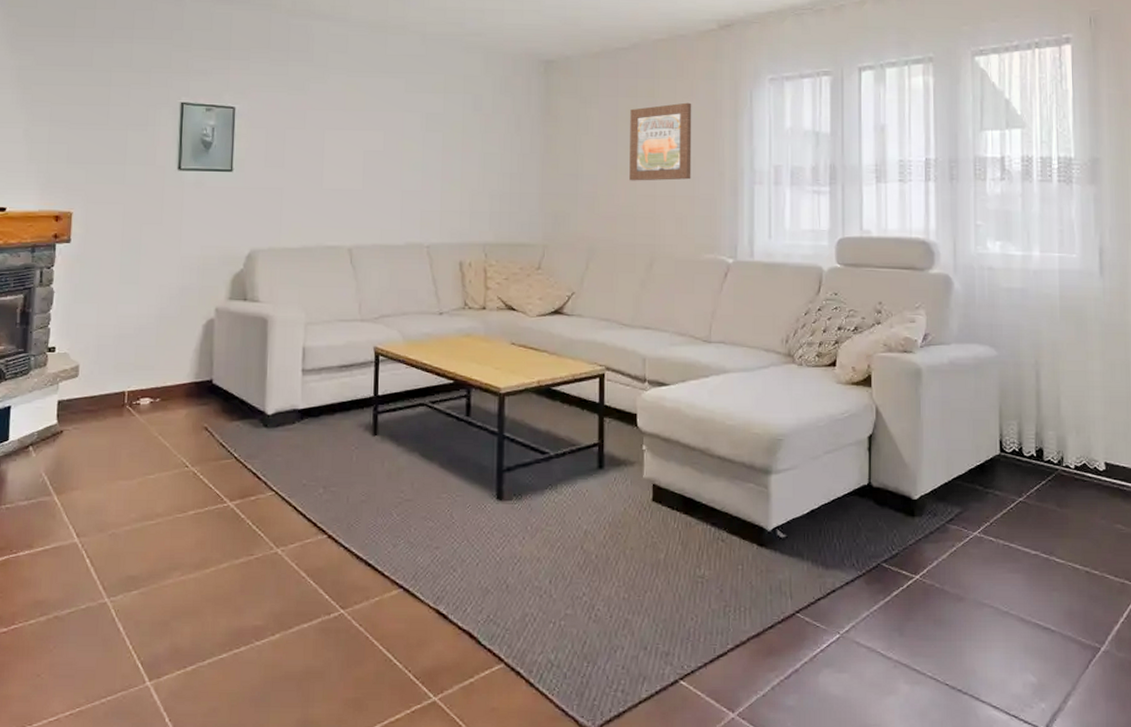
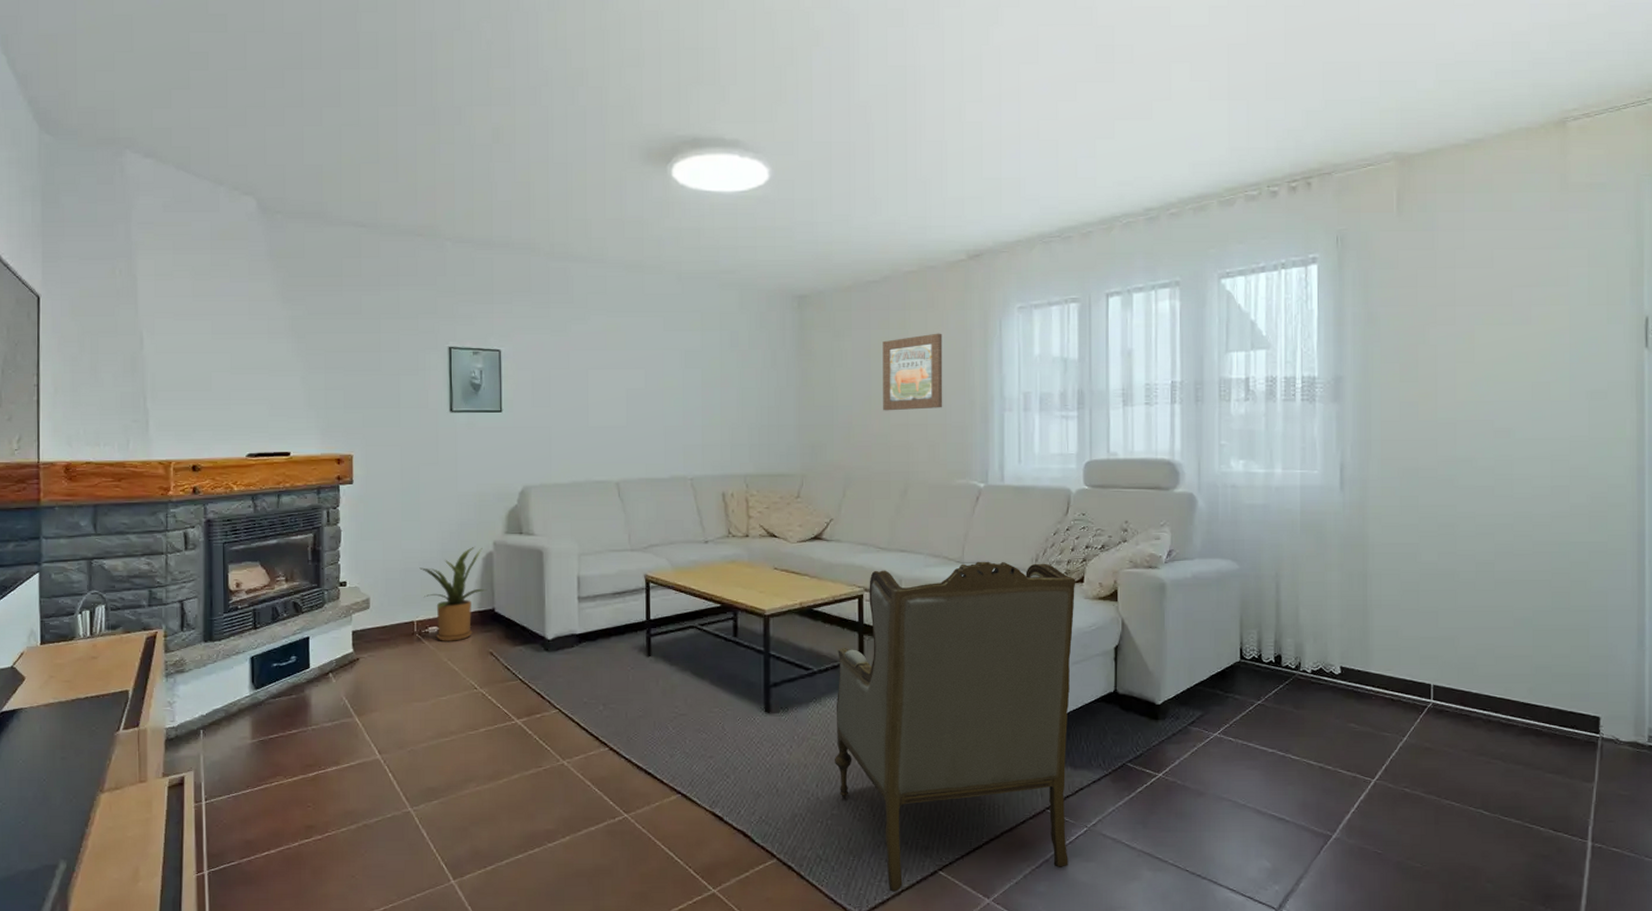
house plant: none [135,312,205,414] -> present [419,546,487,641]
armchair: none [570,341,828,703] -> present [835,561,1076,892]

